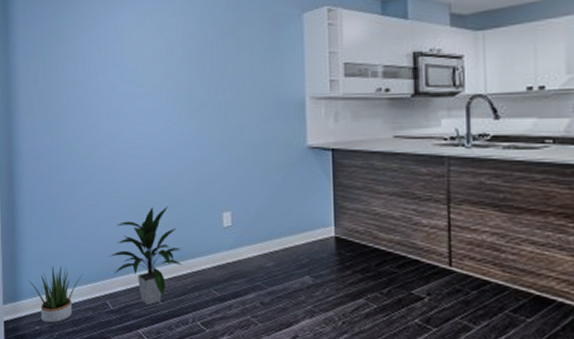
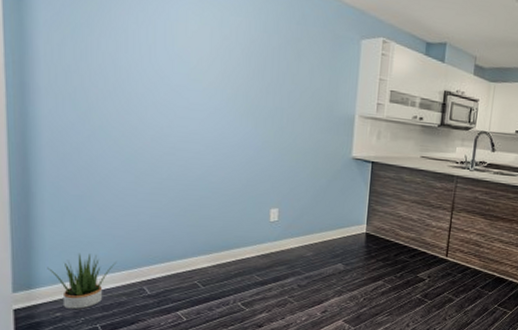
indoor plant: present [109,206,182,306] -> none [148,200,228,290]

